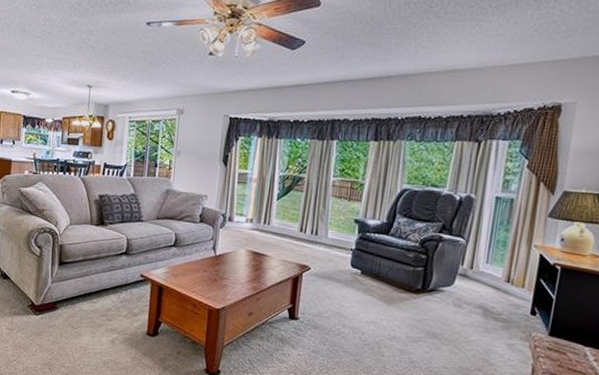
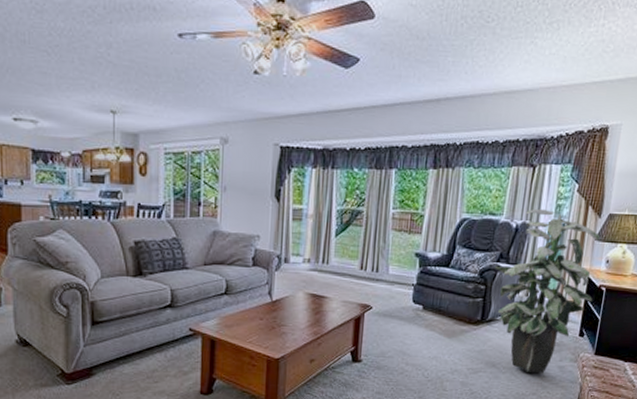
indoor plant: none [436,182,554,350] -> present [494,208,601,374]

